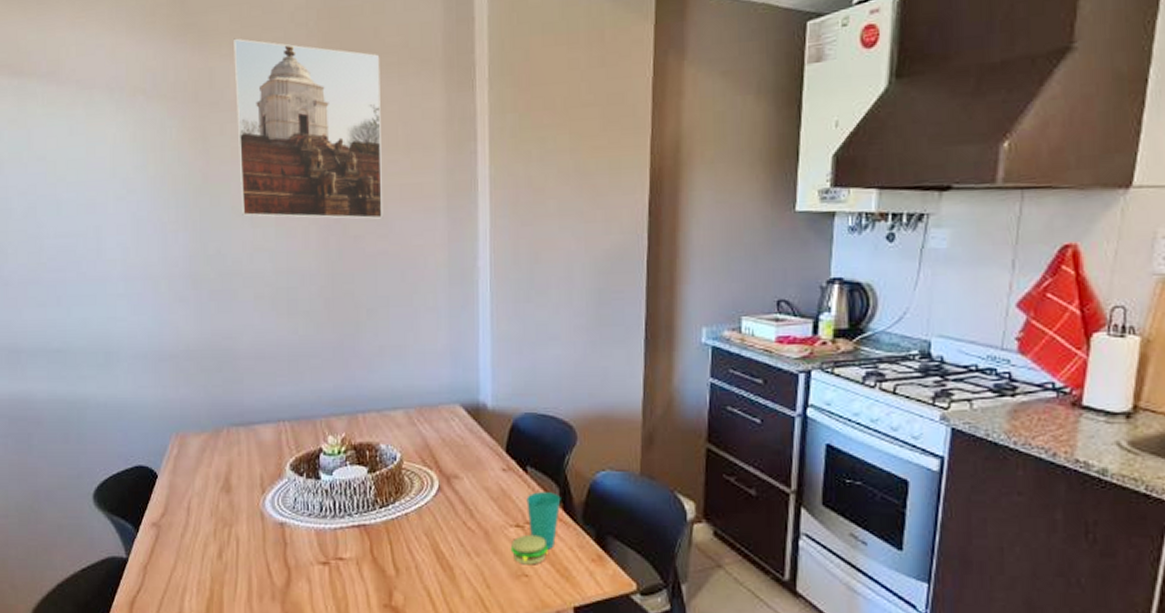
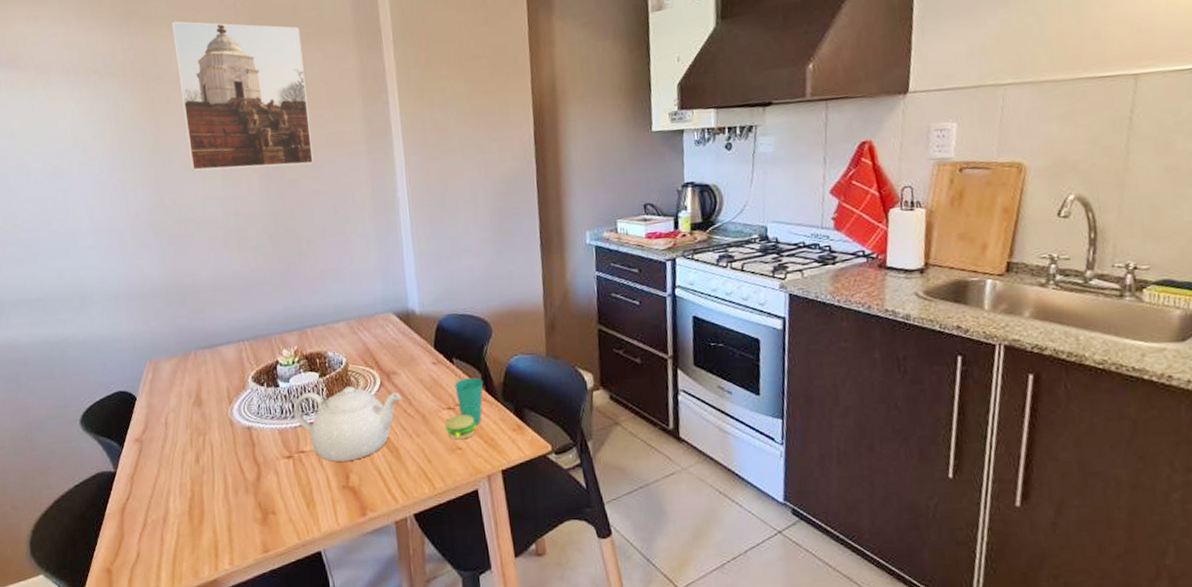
teapot: none [335,487,463,576] -> present [293,386,403,462]

